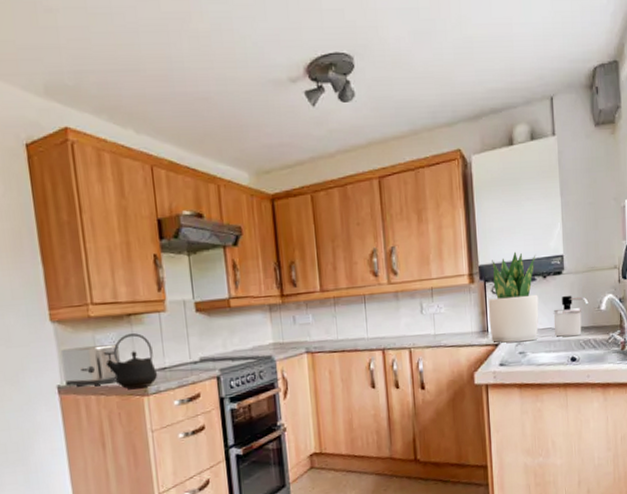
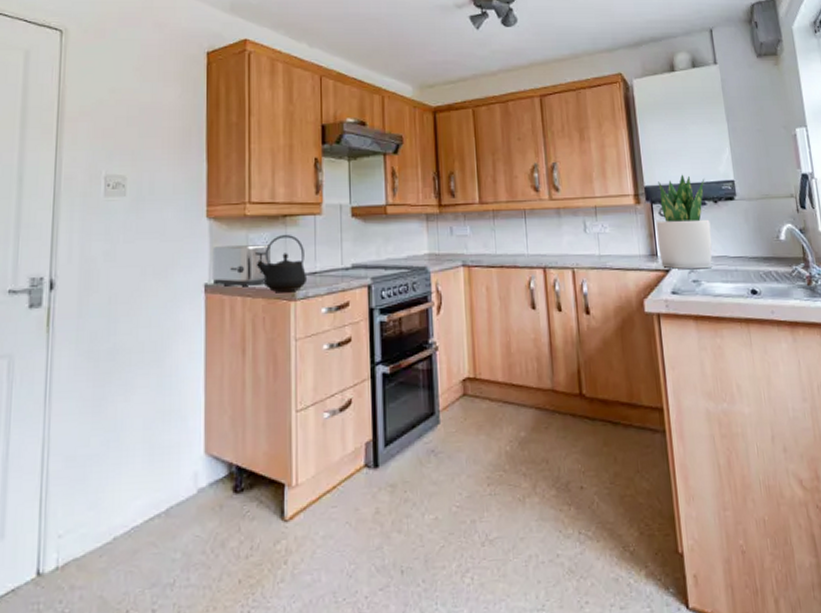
soap dispenser: present [553,295,589,337] -> none [727,222,766,267]

